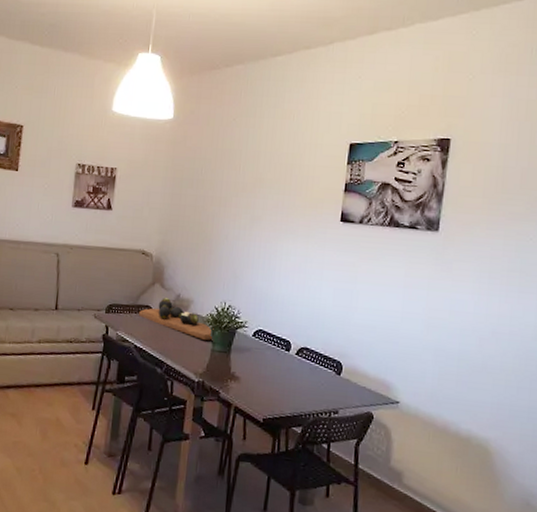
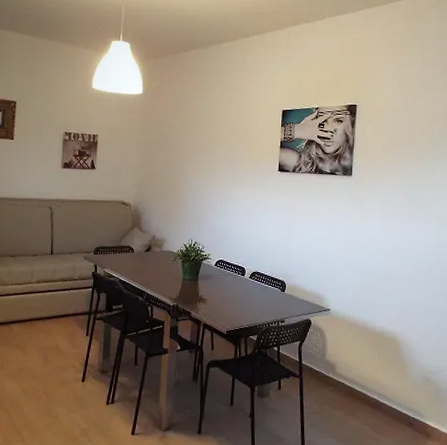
decorative tray: present [139,298,214,341] -> none [122,239,184,271]

